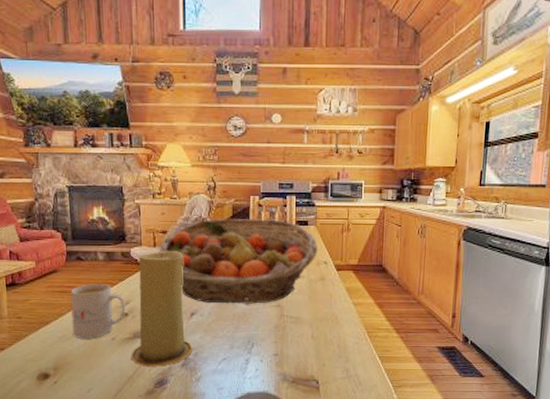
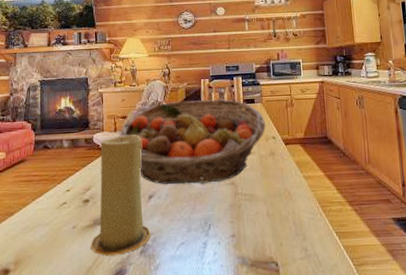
mug: present [70,284,126,338] -> none [36,170,87,229]

